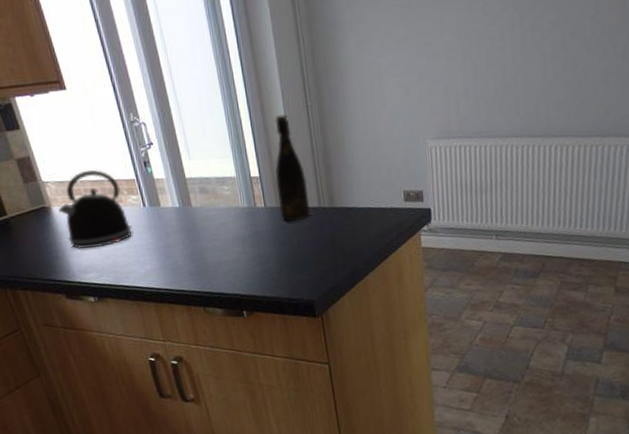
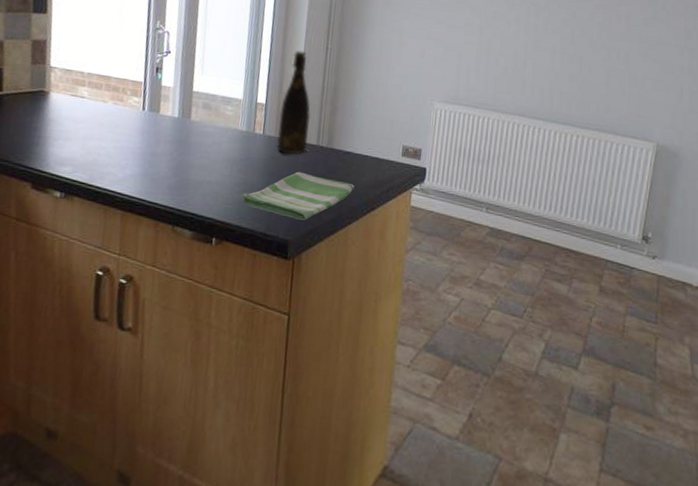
kettle: present [58,169,133,250] -> none [55,64,125,142]
dish towel: none [258,235,364,280] -> present [240,171,355,220]

